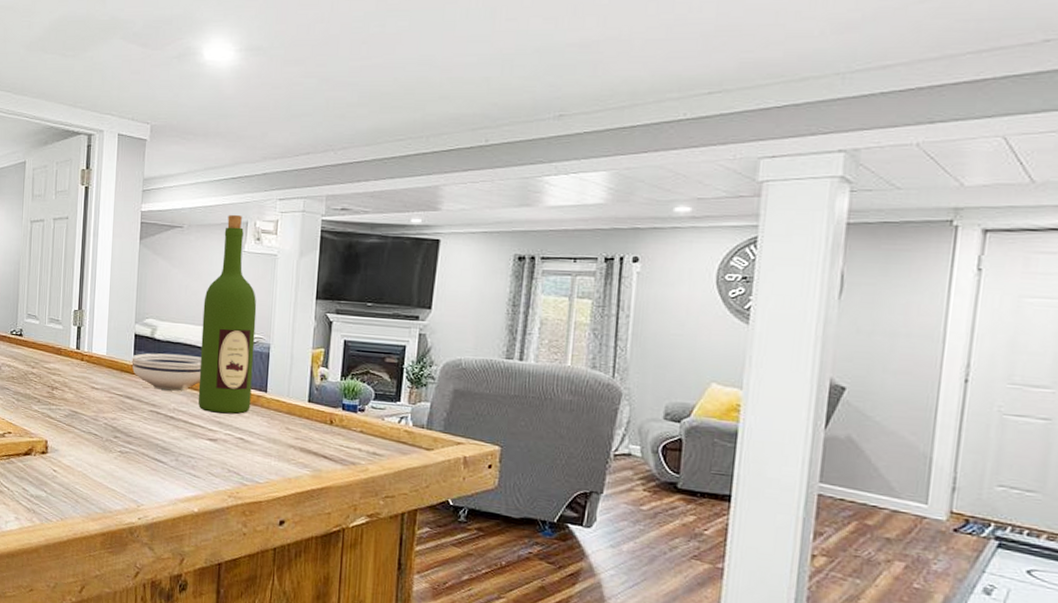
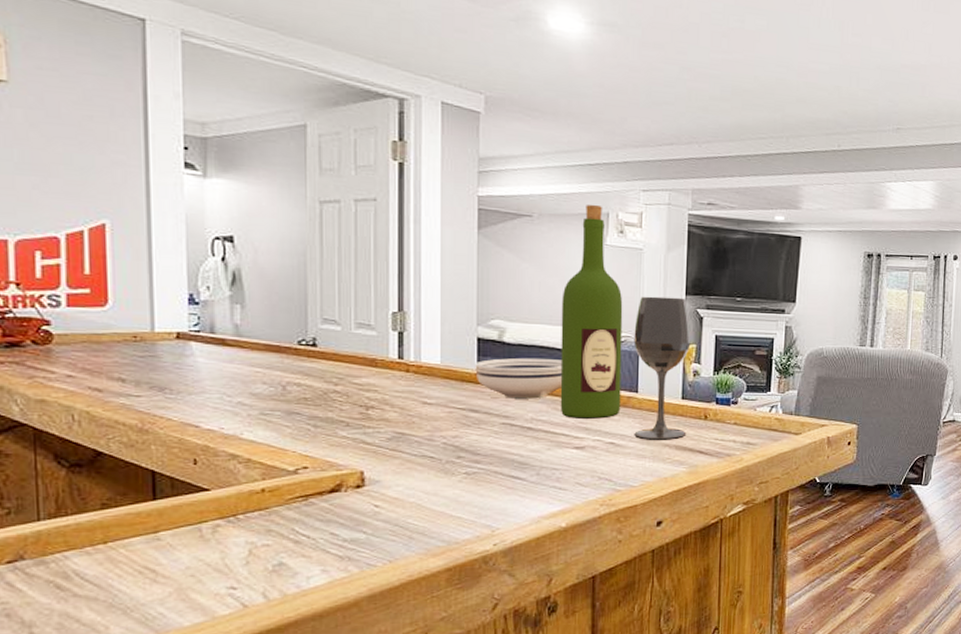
wine glass: none [262,300,320,443] -> present [634,296,691,441]

